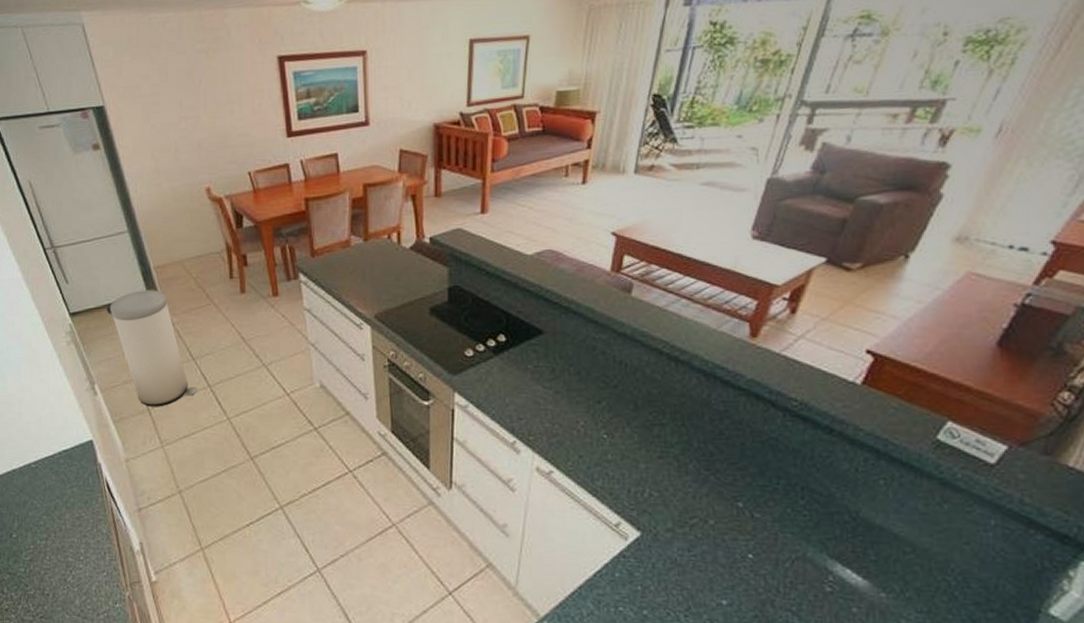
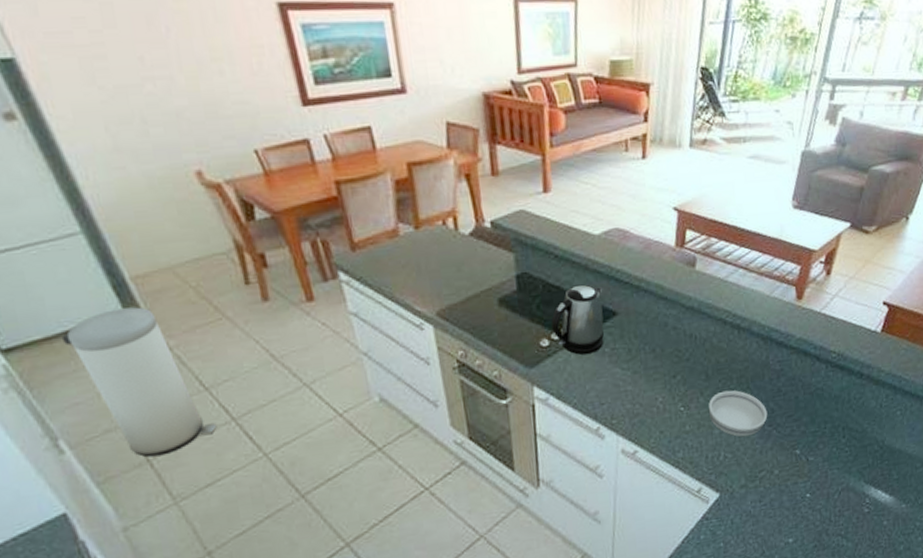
kettle: none [477,301,530,368] -> present [551,284,604,355]
bowl: none [634,424,705,477] -> present [708,390,768,437]

